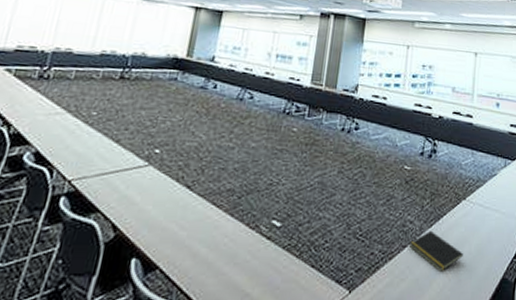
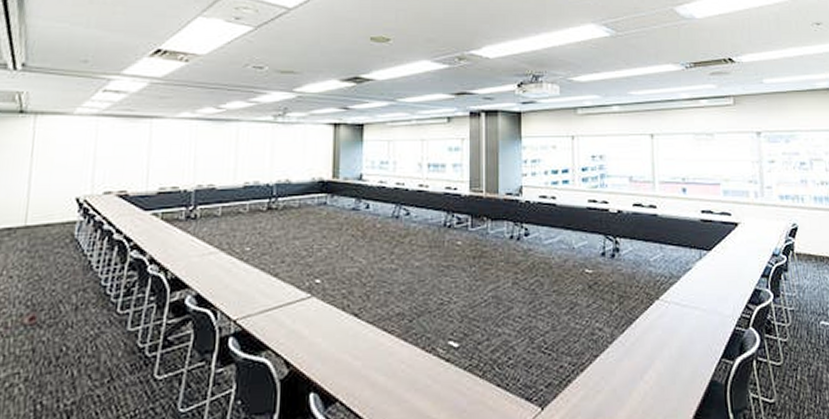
notepad: present [408,230,463,271] -> none [600,336,663,379]

